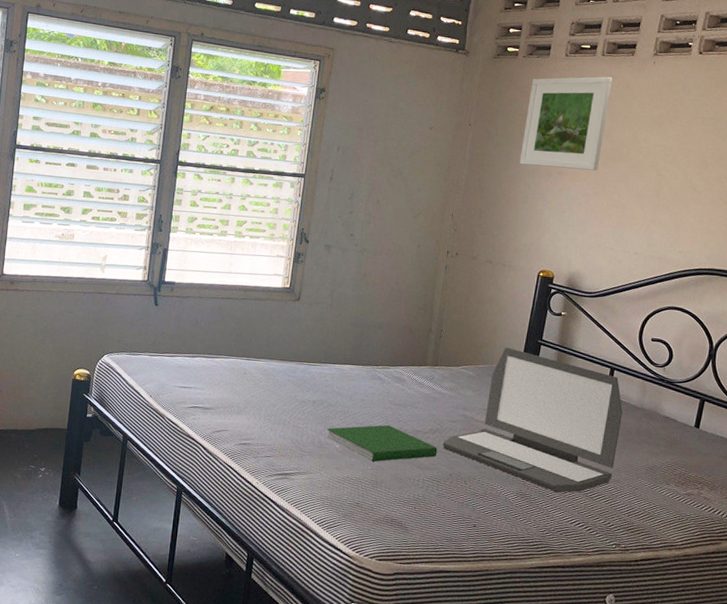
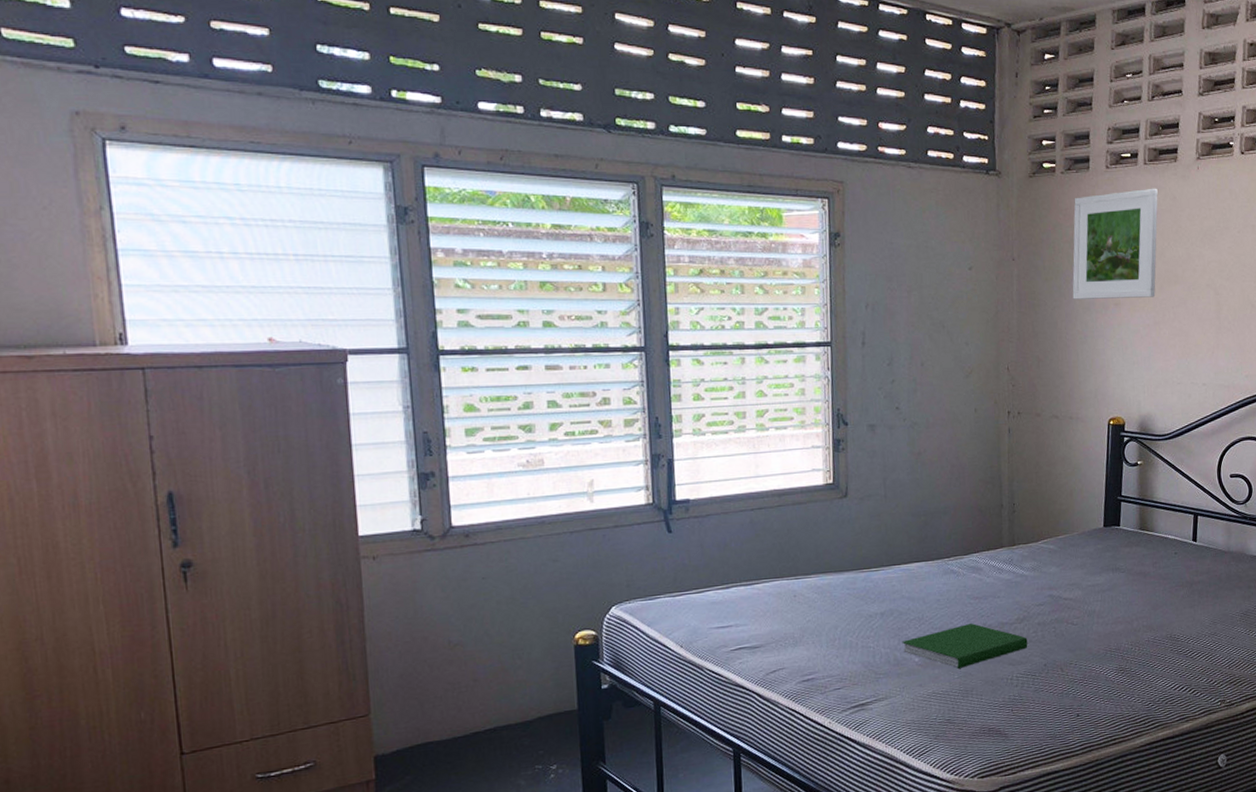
laptop: present [442,347,623,493] -> none [1032,510,1211,660]

